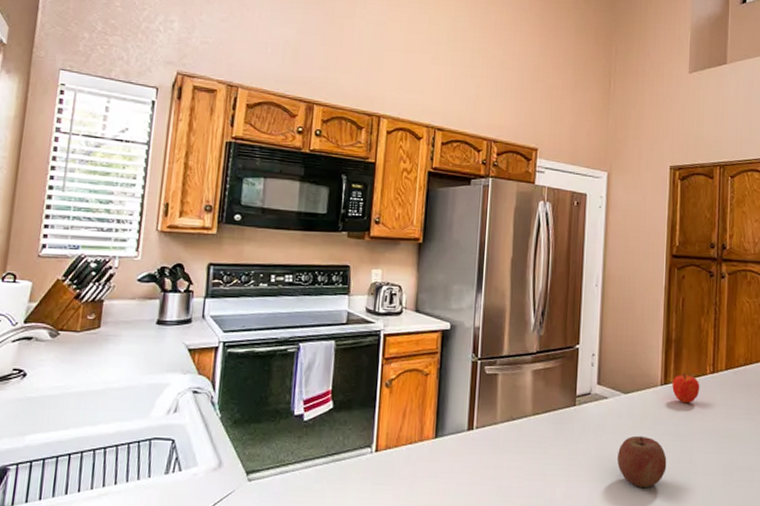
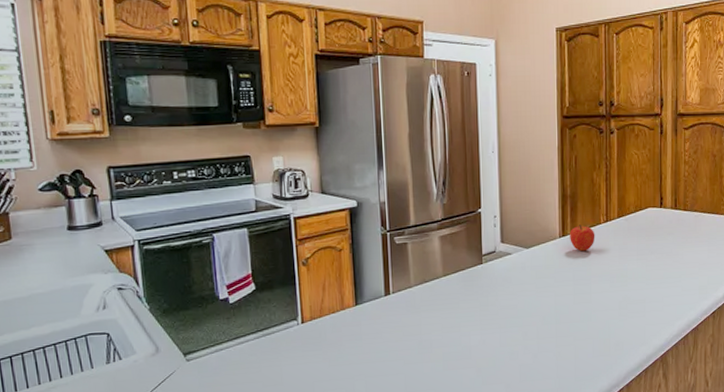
apple: present [617,435,667,488] -> none [524,283,569,328]

